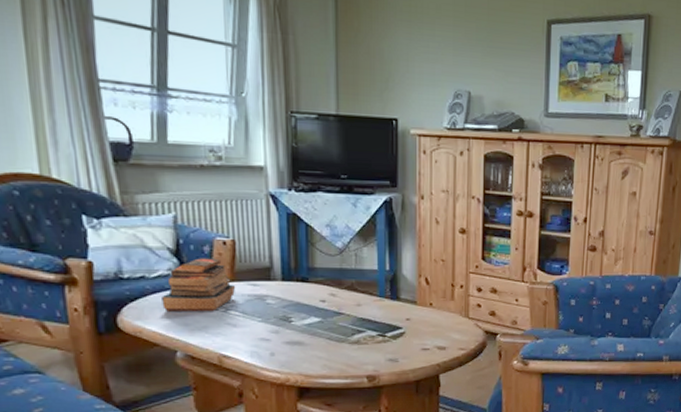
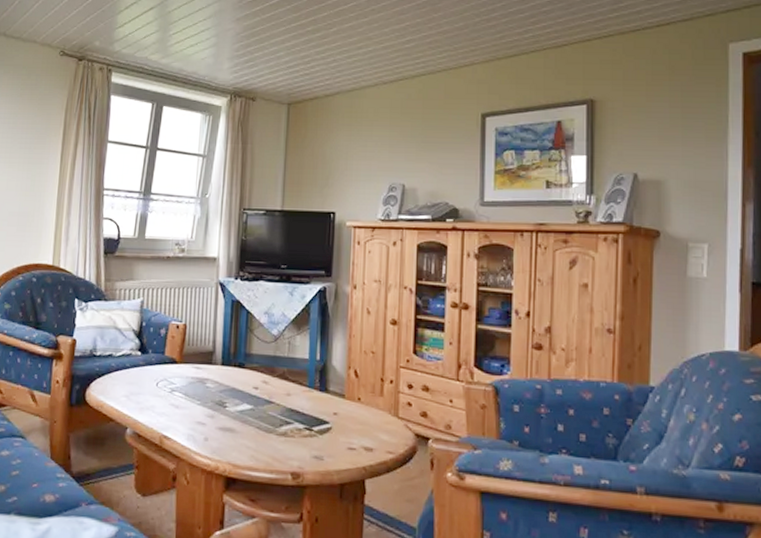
book: present [162,258,236,311] -> none [122,340,183,391]

